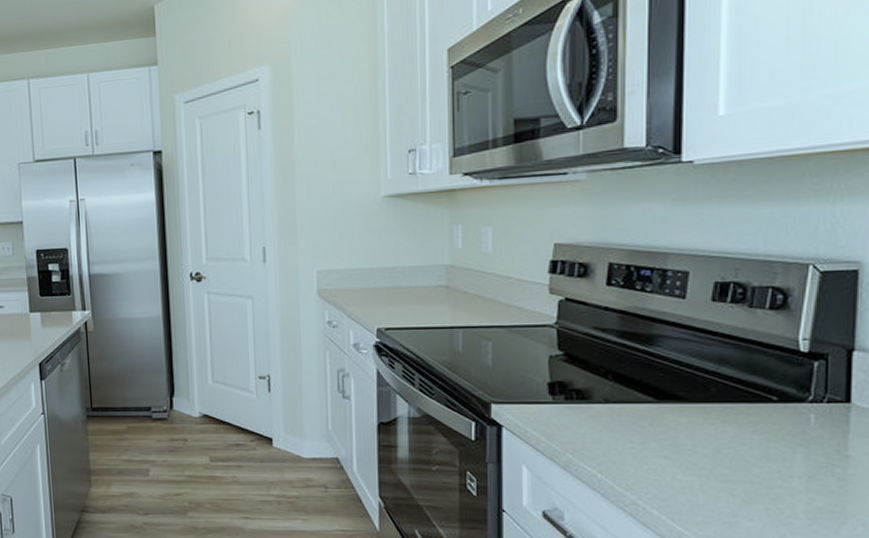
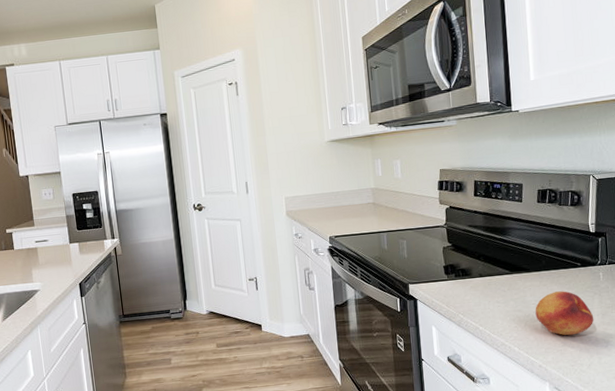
fruit: none [692,435,792,502] -> present [535,291,594,336]

